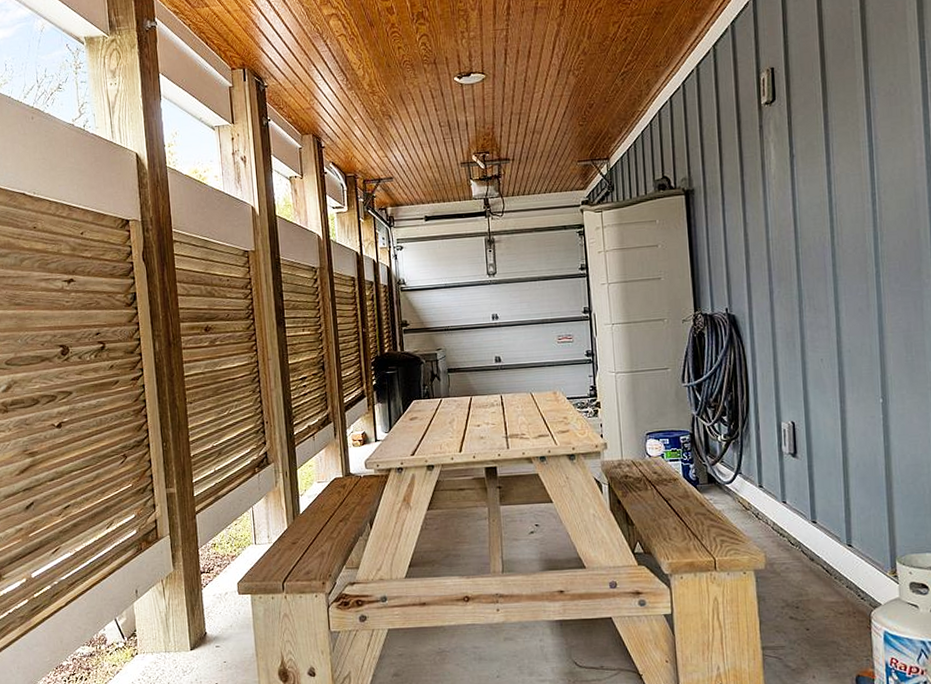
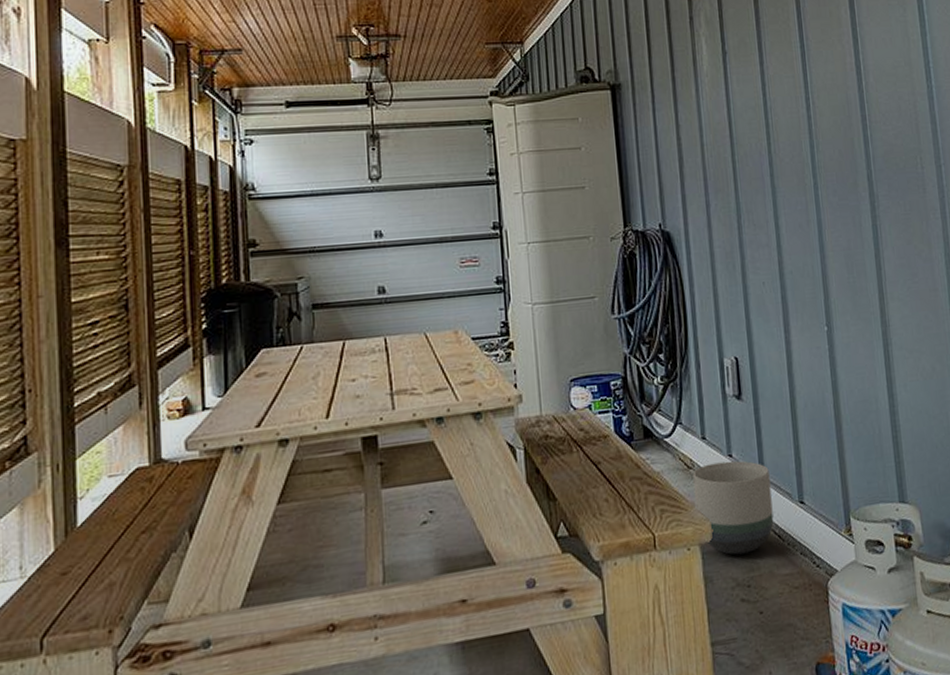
planter: none [750,506,822,582] -> present [692,460,774,555]

